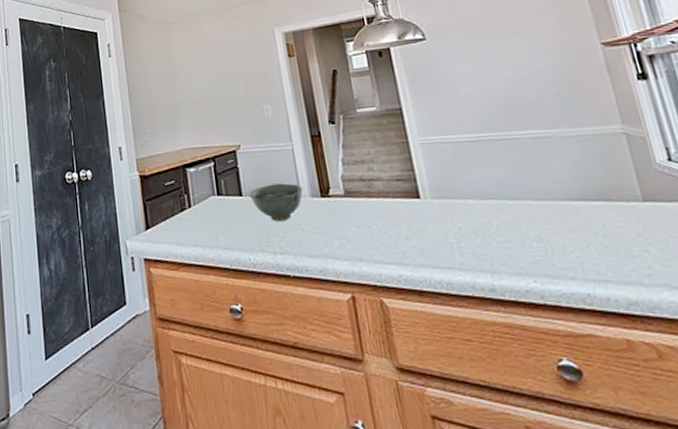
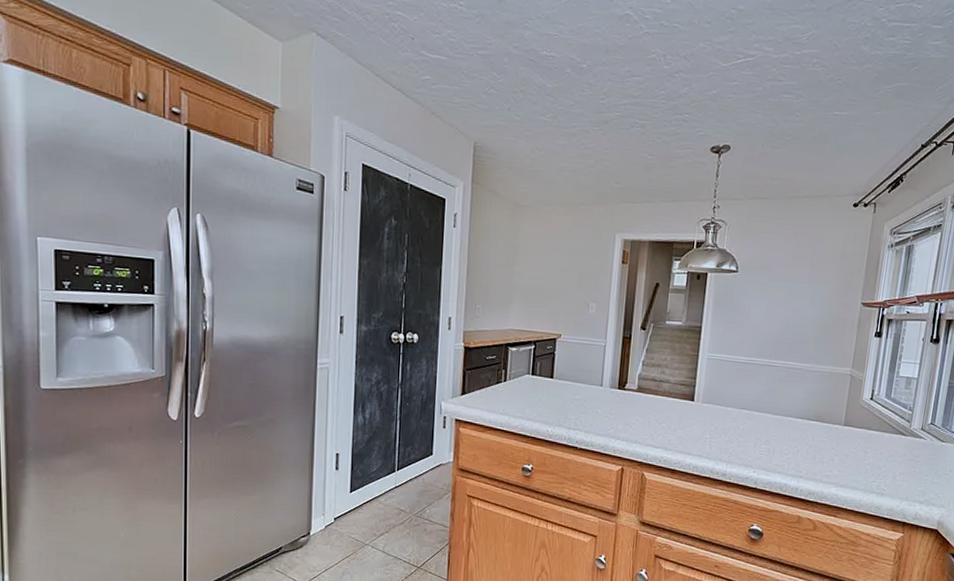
bowl: present [249,183,303,221] -> none [559,372,605,404]

